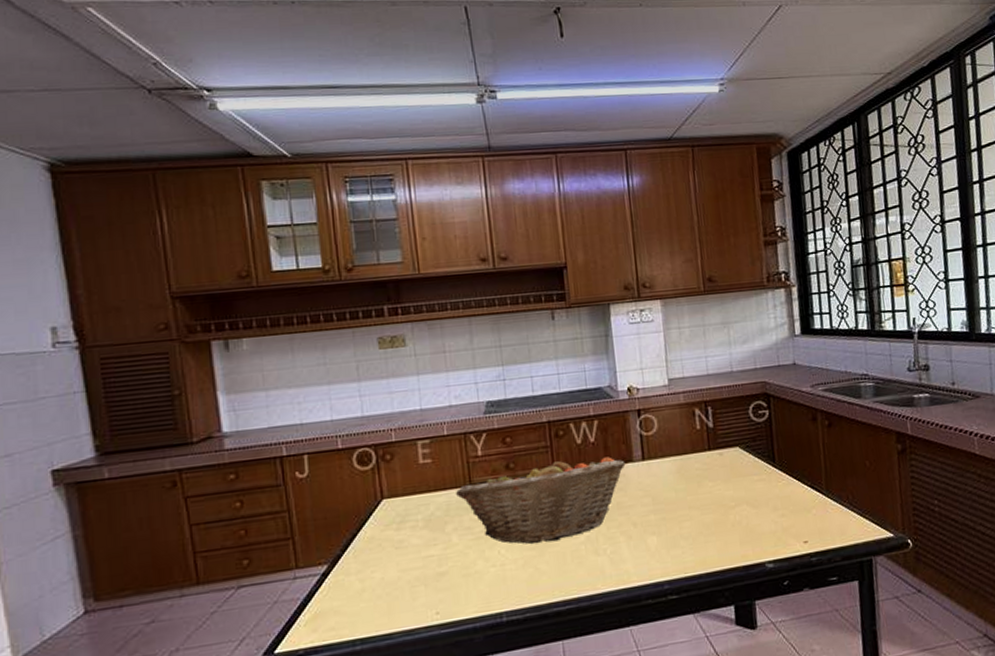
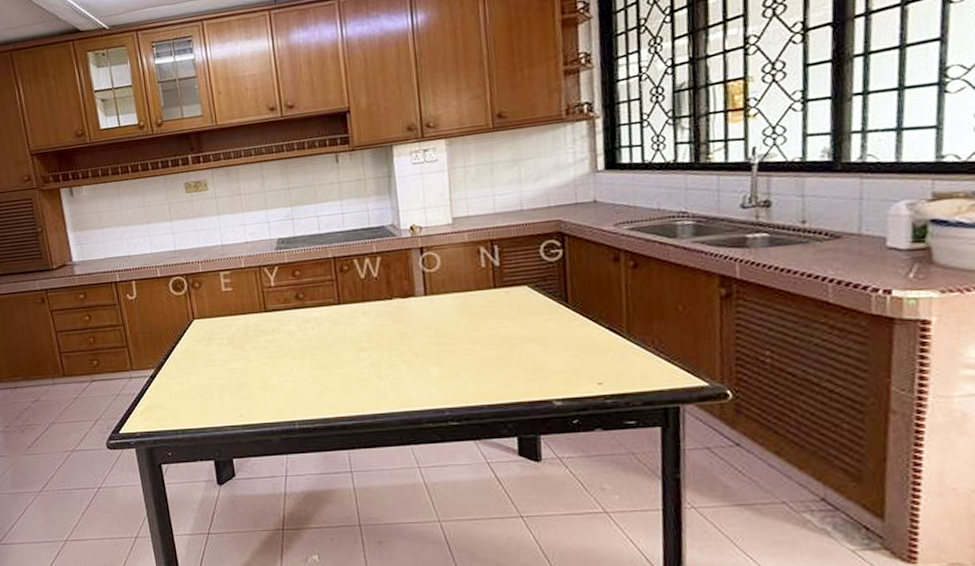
fruit basket: present [455,457,626,544] -> none [252,291,408,366]

